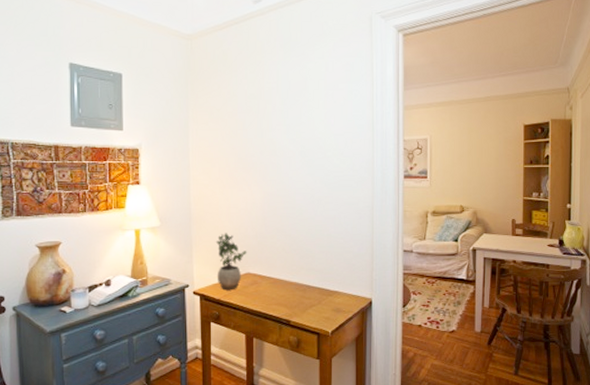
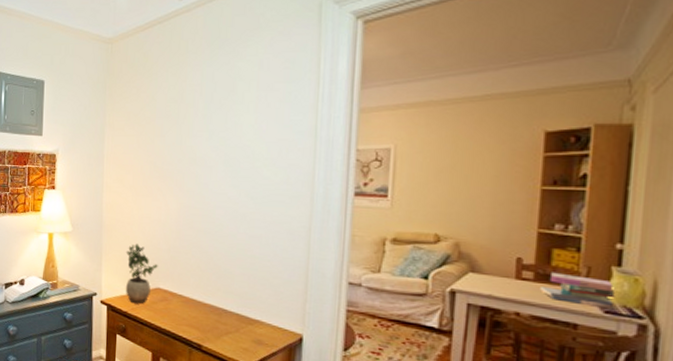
books: none [527,228,568,252] -> present [540,272,616,310]

